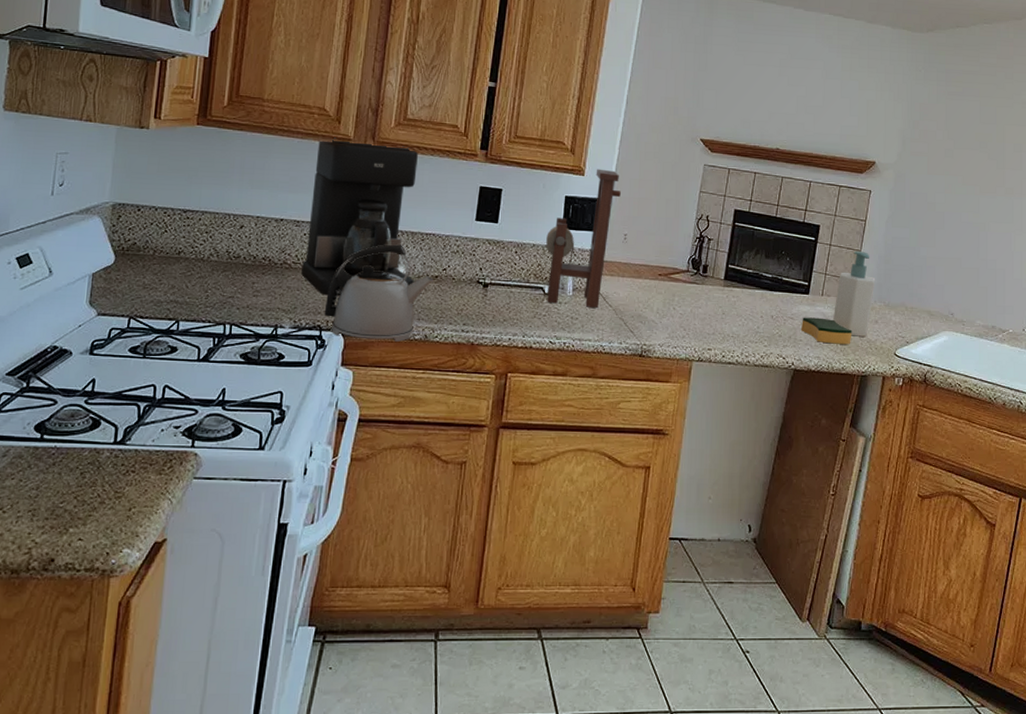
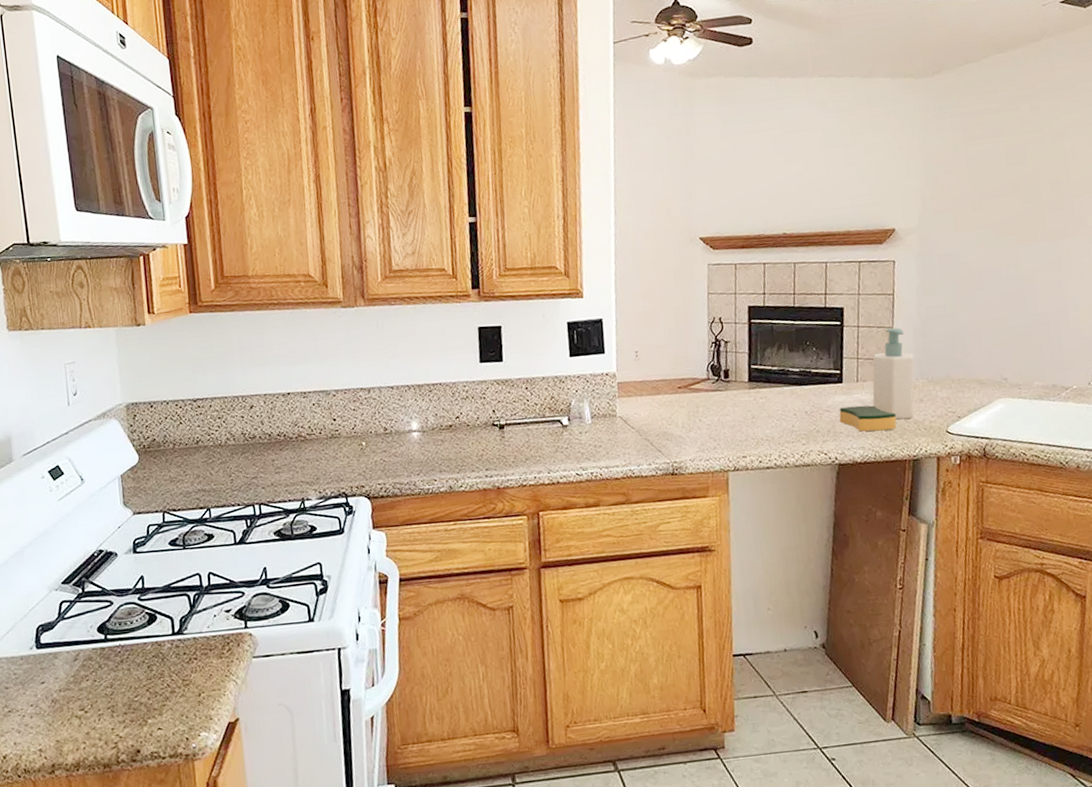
coffee maker: present [301,137,419,296] -> none [310,299,429,462]
kettle: present [324,244,434,342] -> none [346,399,449,500]
paper towel holder: present [546,169,621,308] -> none [555,287,625,435]

